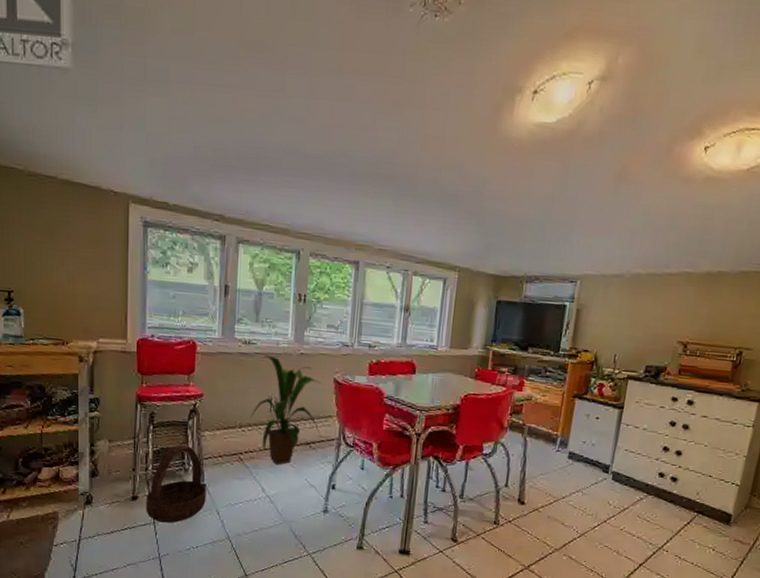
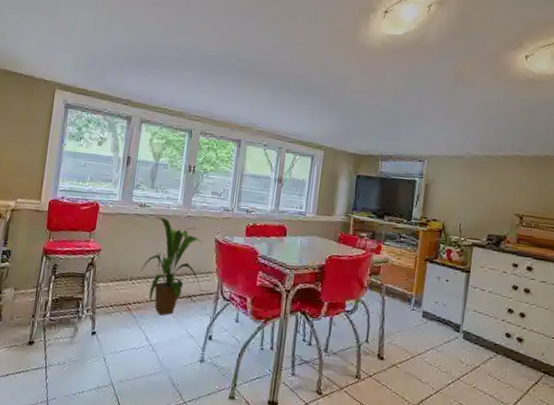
basket: present [146,445,206,523] -> none [40,295,96,368]

